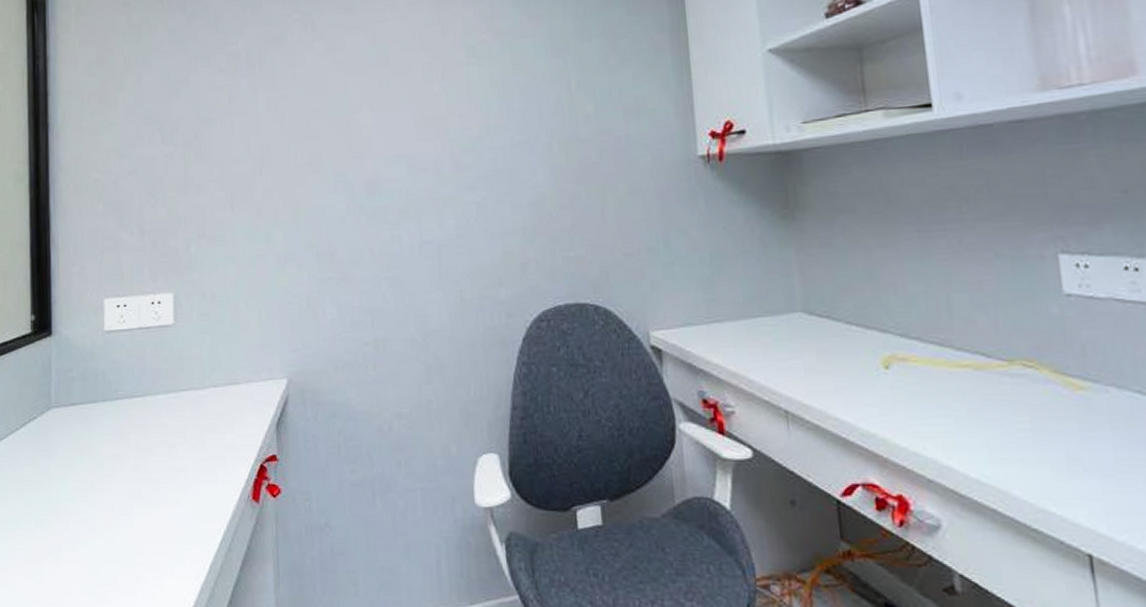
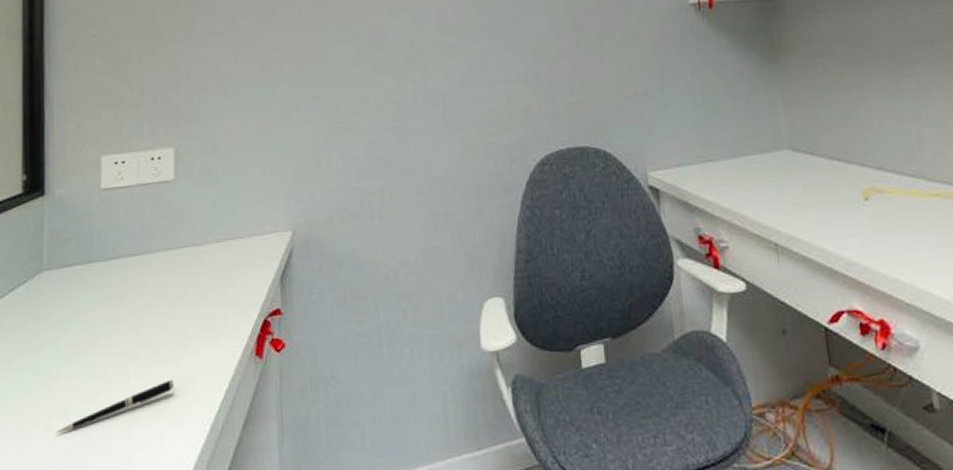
pen: none [65,518,175,564] -> present [56,379,174,434]

